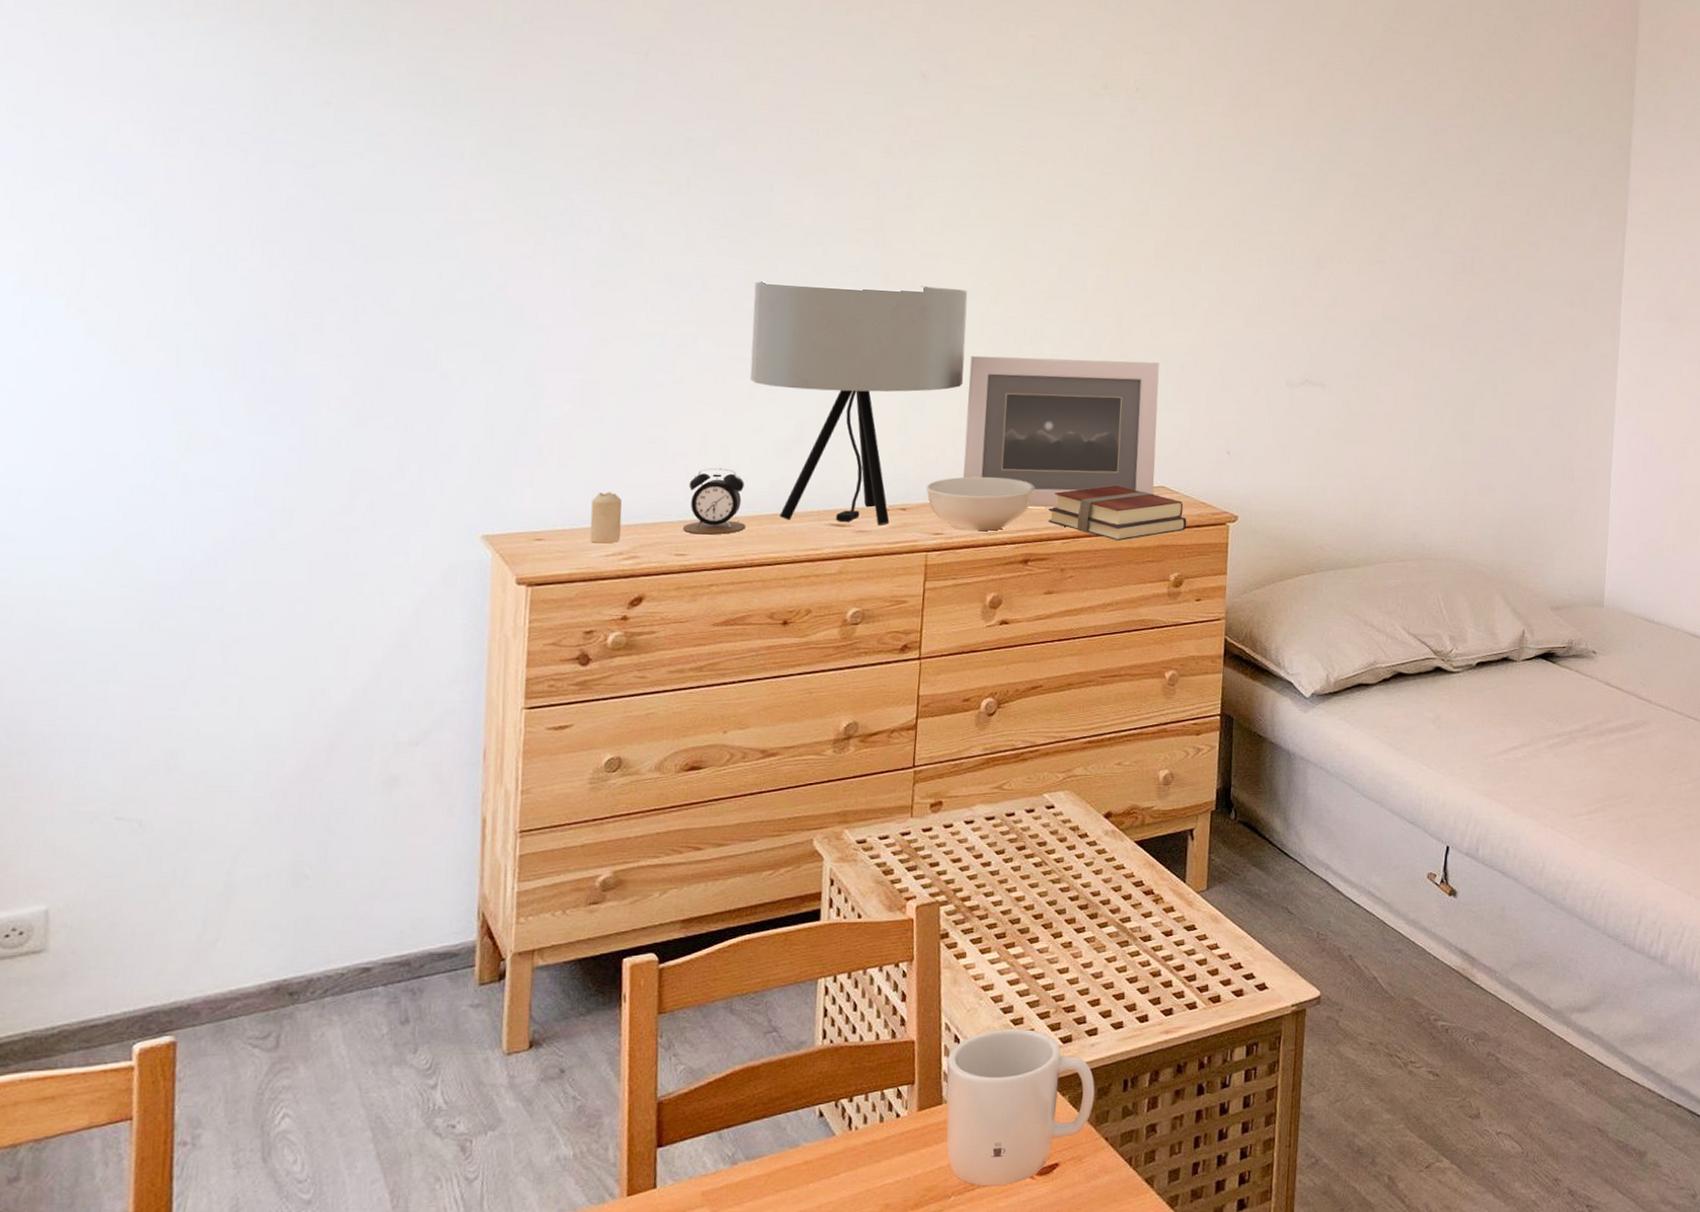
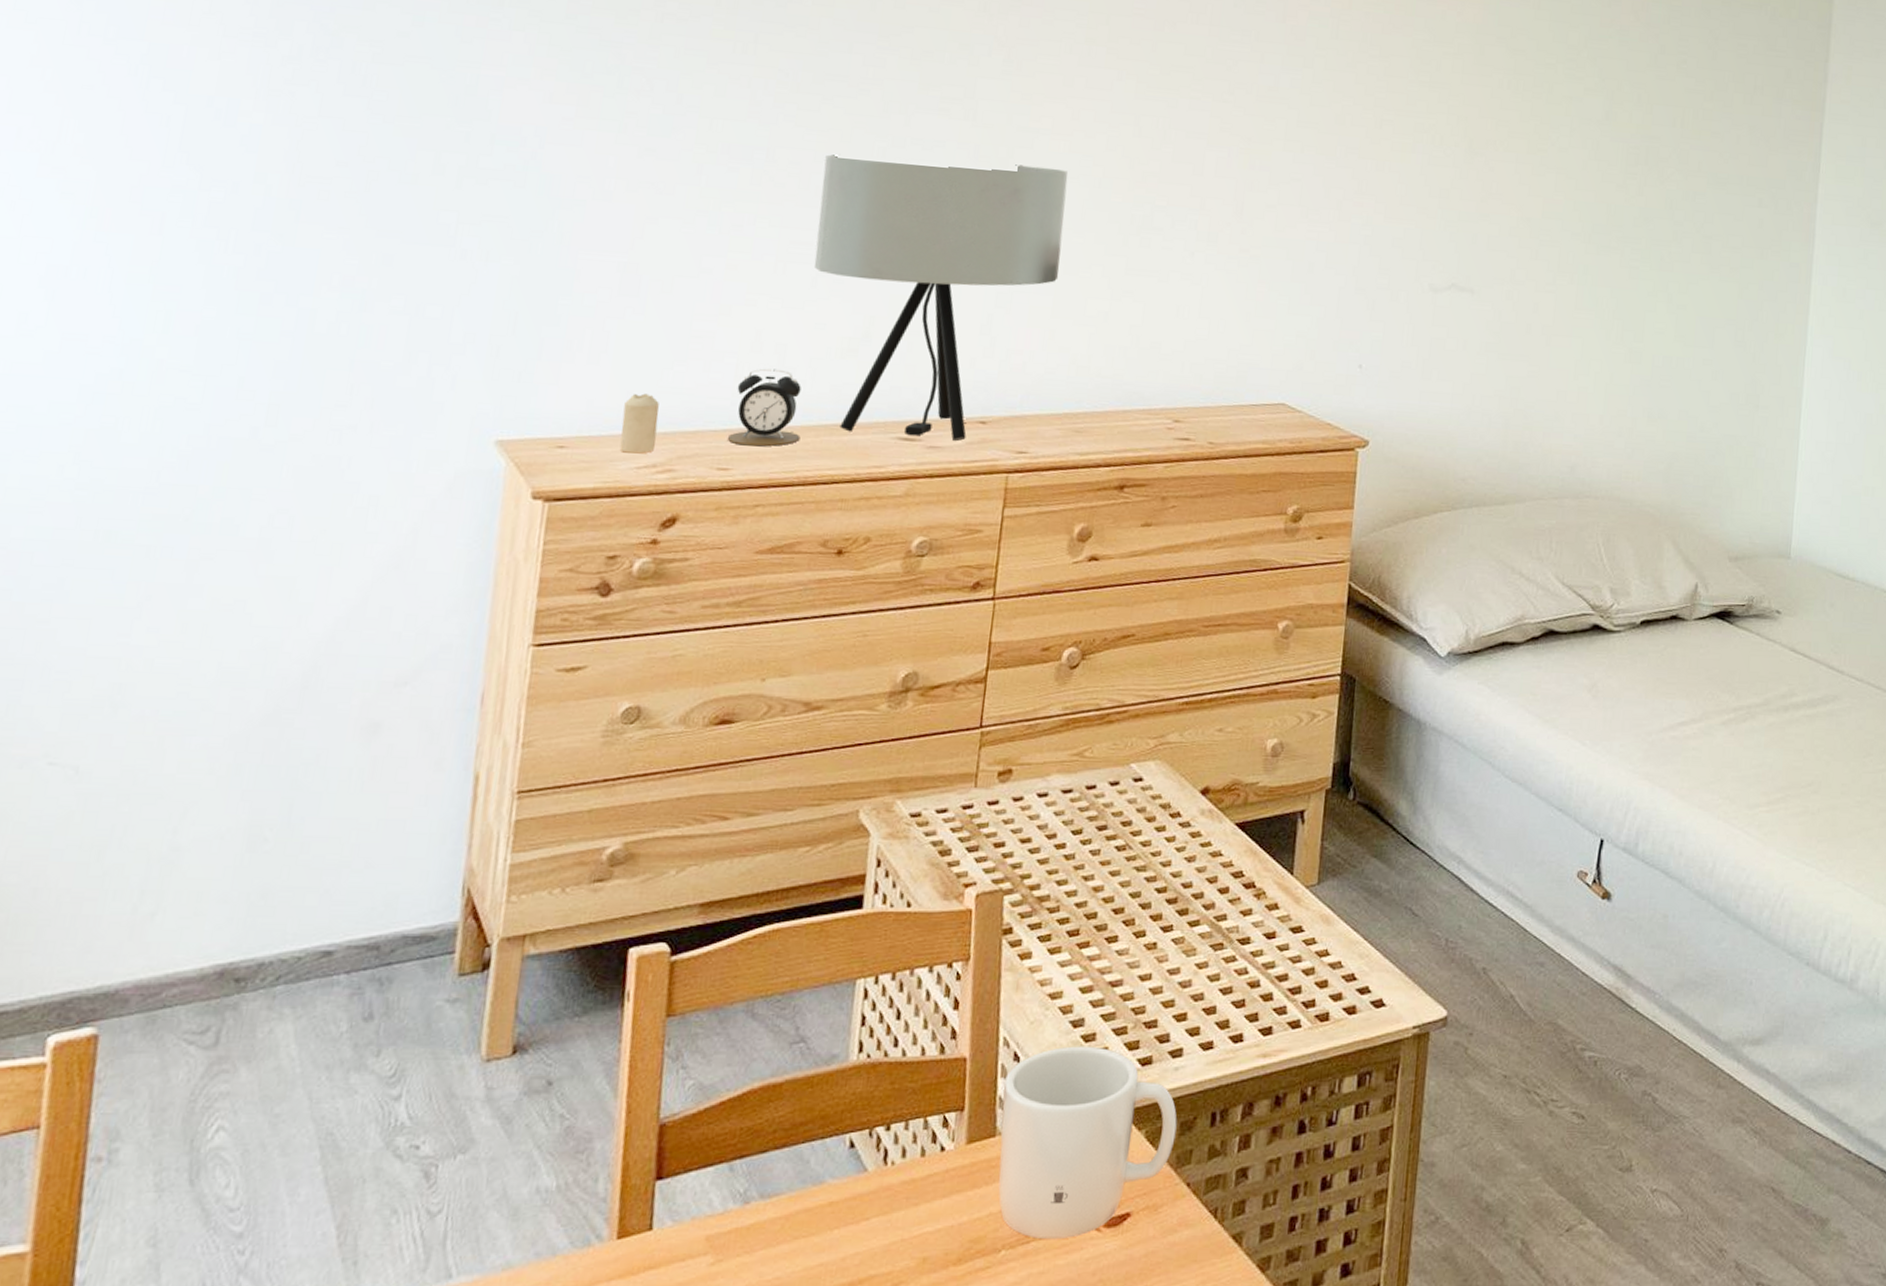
bowl: present [925,476,1036,532] -> none [1009,386,1137,451]
picture frame: present [963,355,1159,508] -> none [1054,246,1285,426]
books: present [1048,485,1187,542] -> none [1149,401,1310,467]

